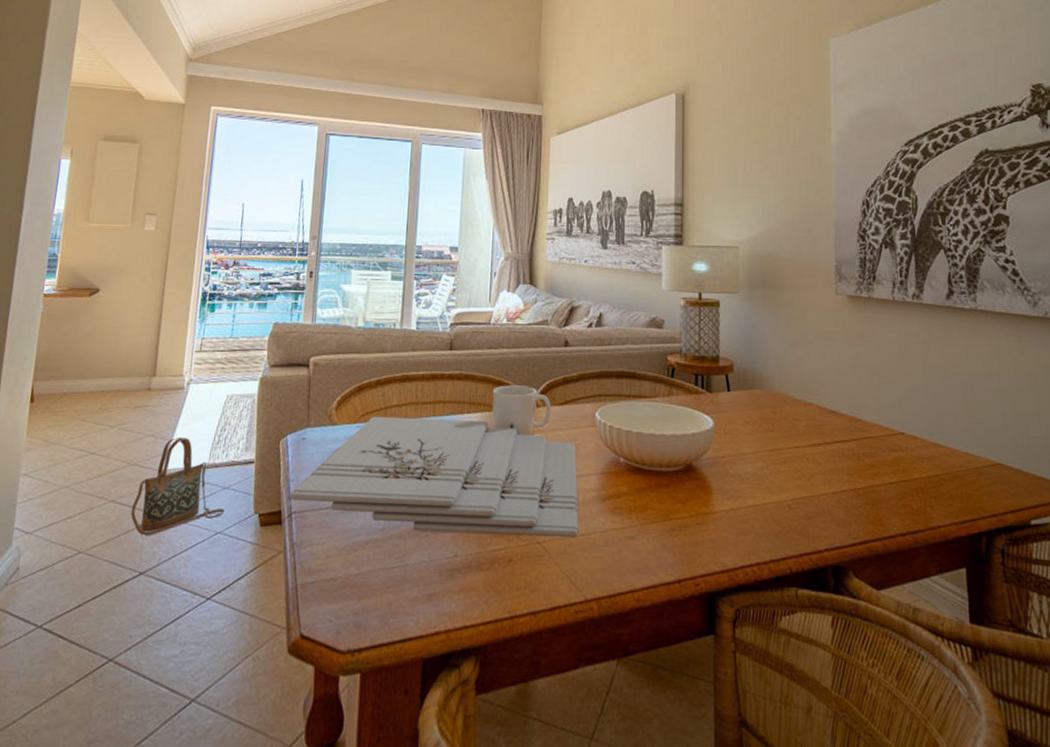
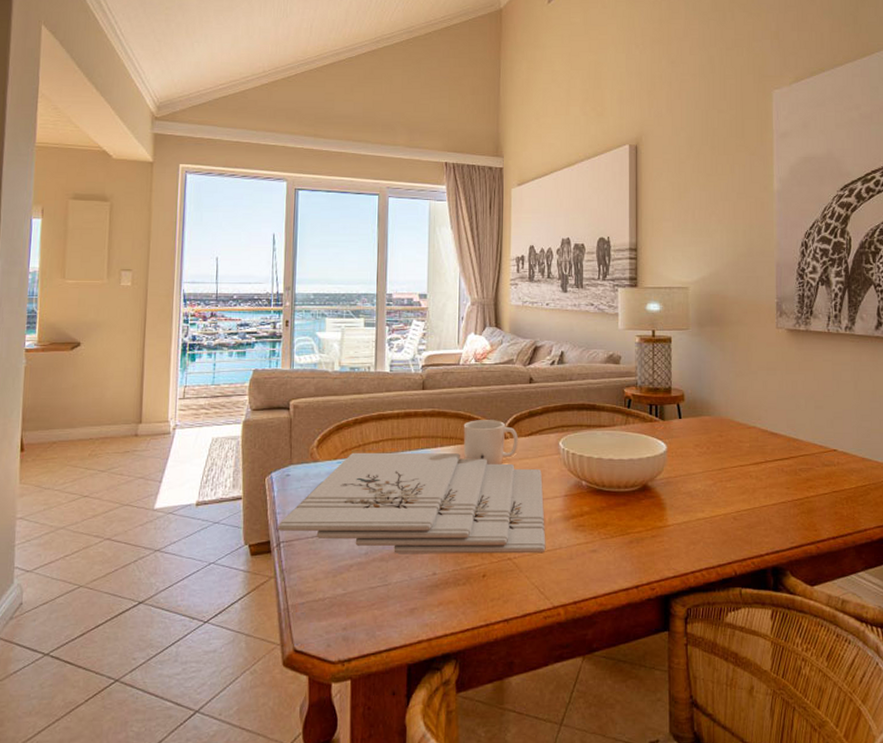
handbag: present [130,437,225,537] -> none [126,478,217,569]

